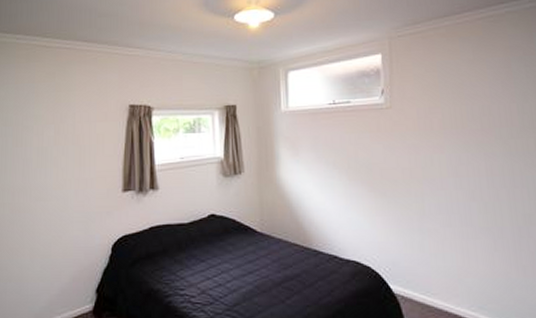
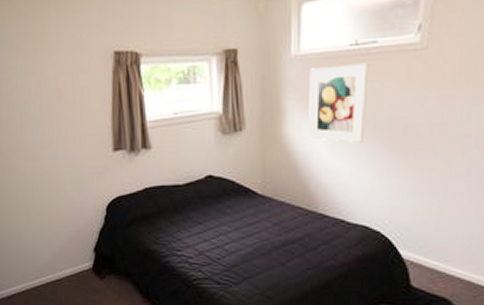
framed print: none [297,118,347,186] -> present [309,63,367,144]

